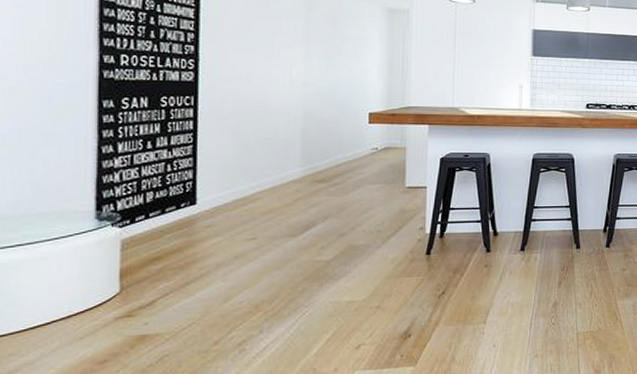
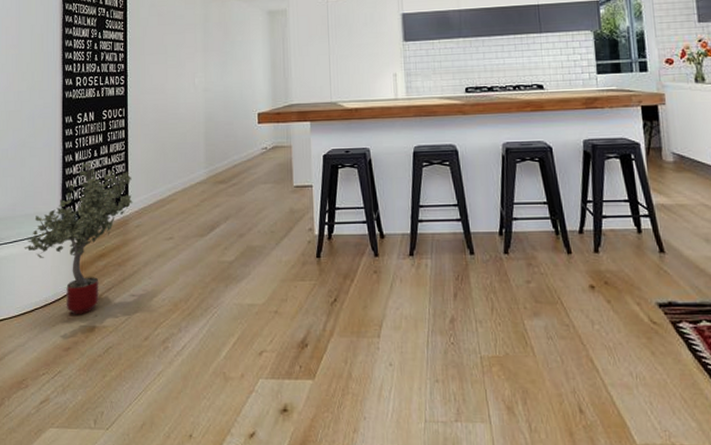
potted tree: none [35,154,203,325] -> present [24,162,133,315]

